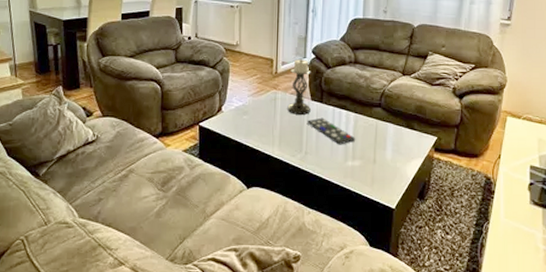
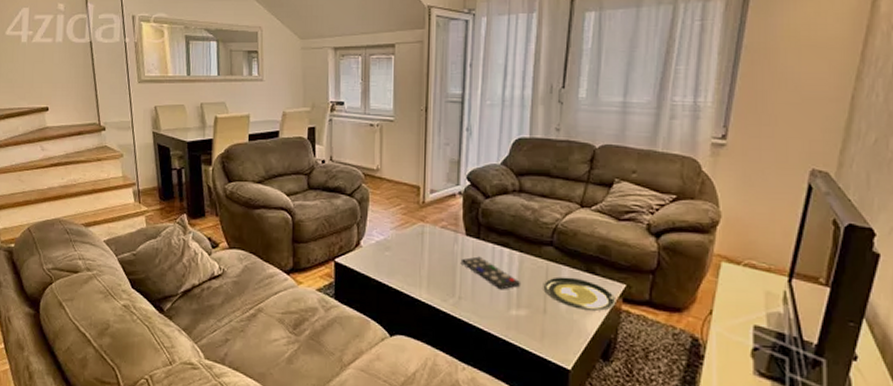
candle holder: present [287,58,311,115] -> none [437,185,466,252]
plate: none [373,132,430,159] -> present [543,277,616,311]

